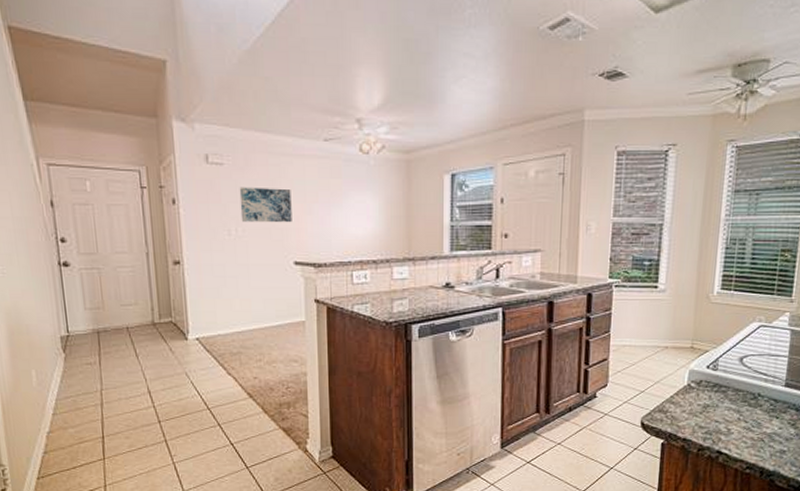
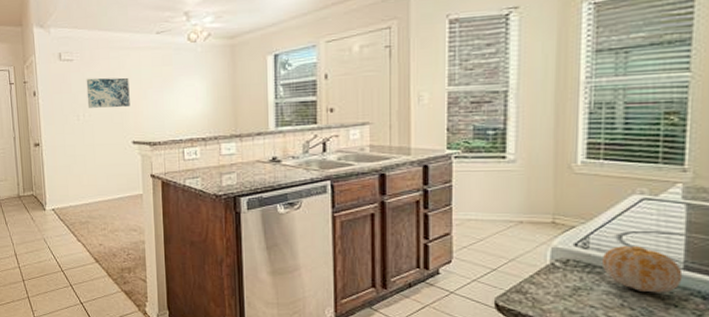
fruit: none [726,366,784,407] -> present [601,245,683,293]

